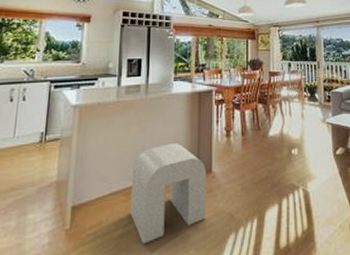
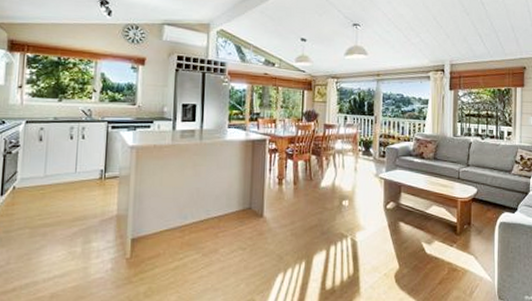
stool: present [129,143,206,244] -> none [185,188,258,276]

